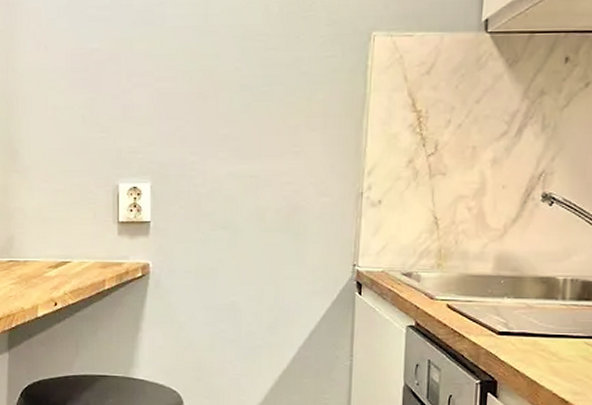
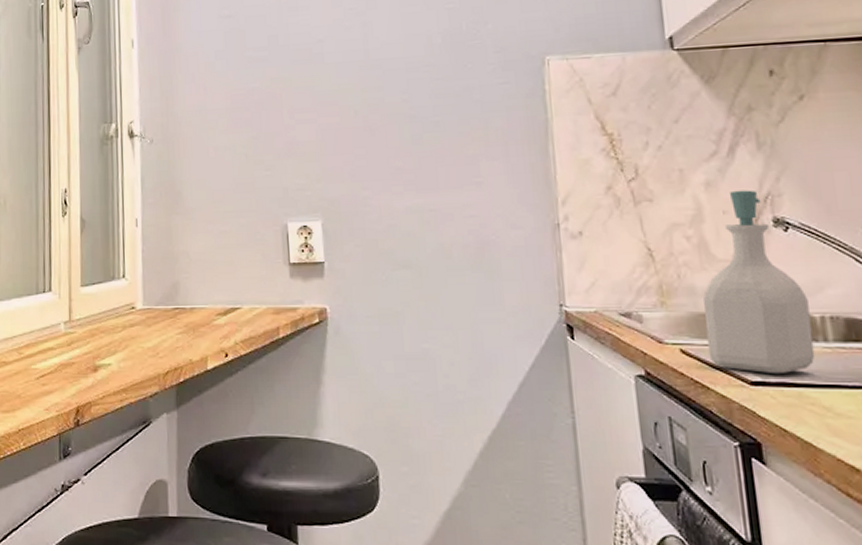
soap bottle: none [469,167,557,326] -> present [703,190,815,375]

